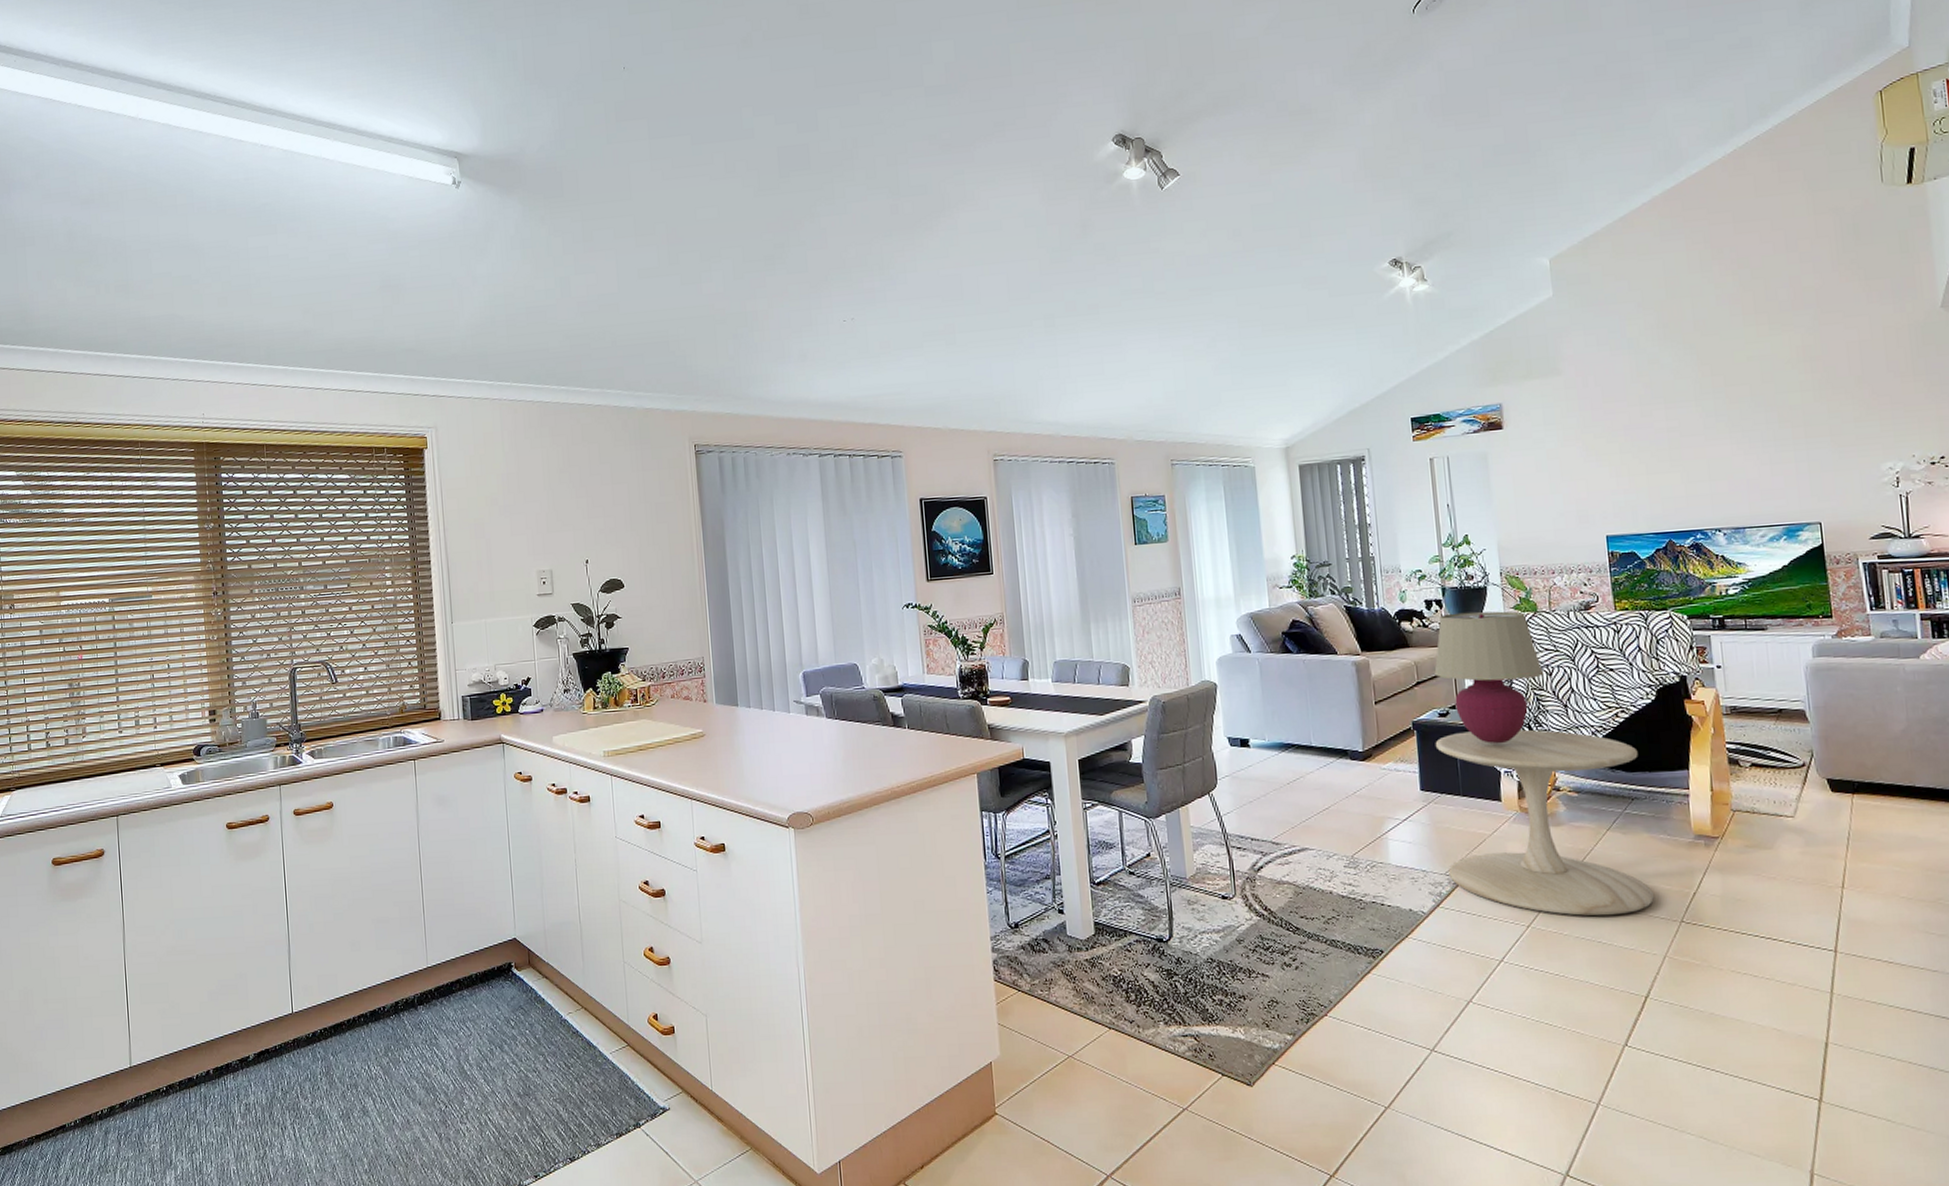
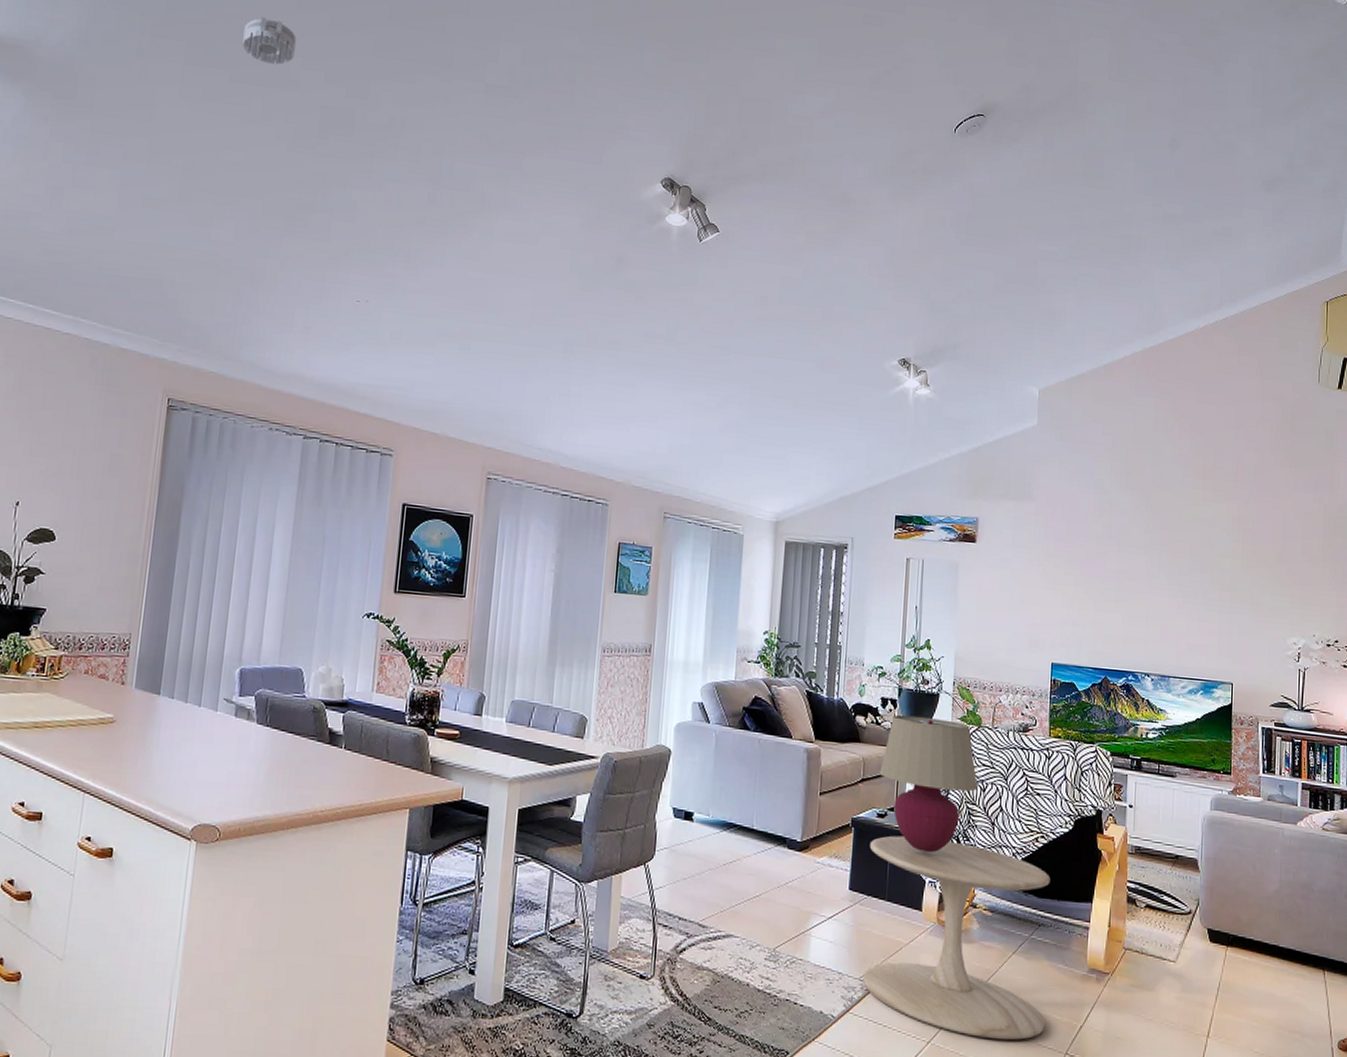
smoke detector: none [695,77,744,120] -> present [242,17,296,65]

